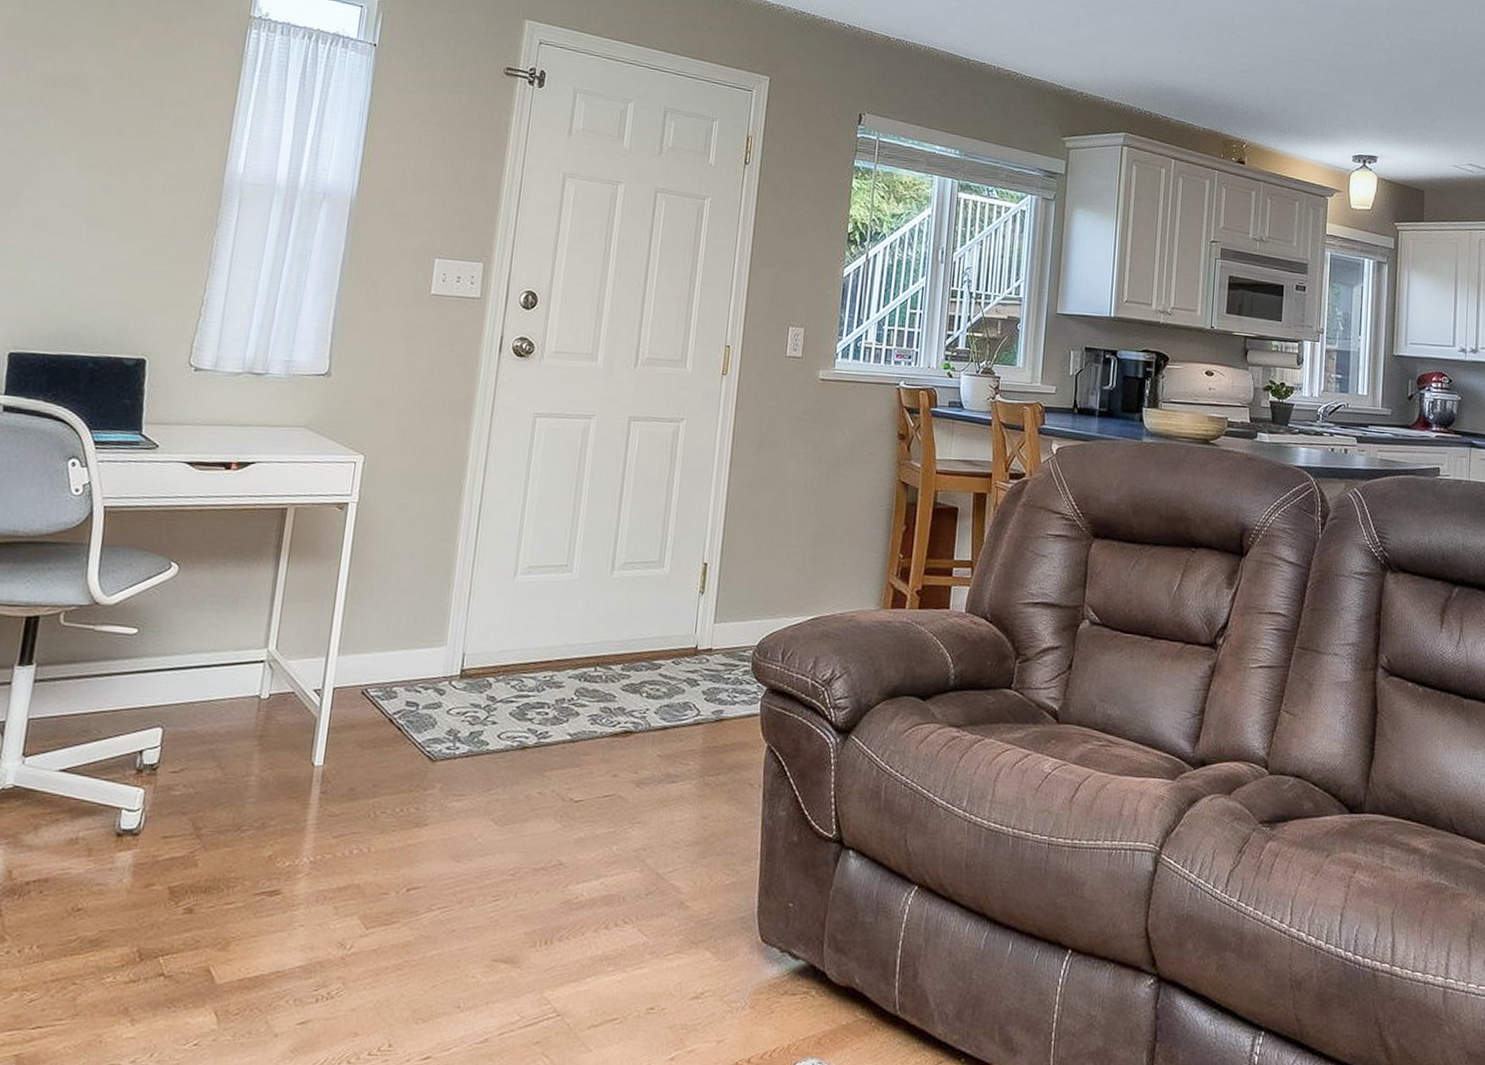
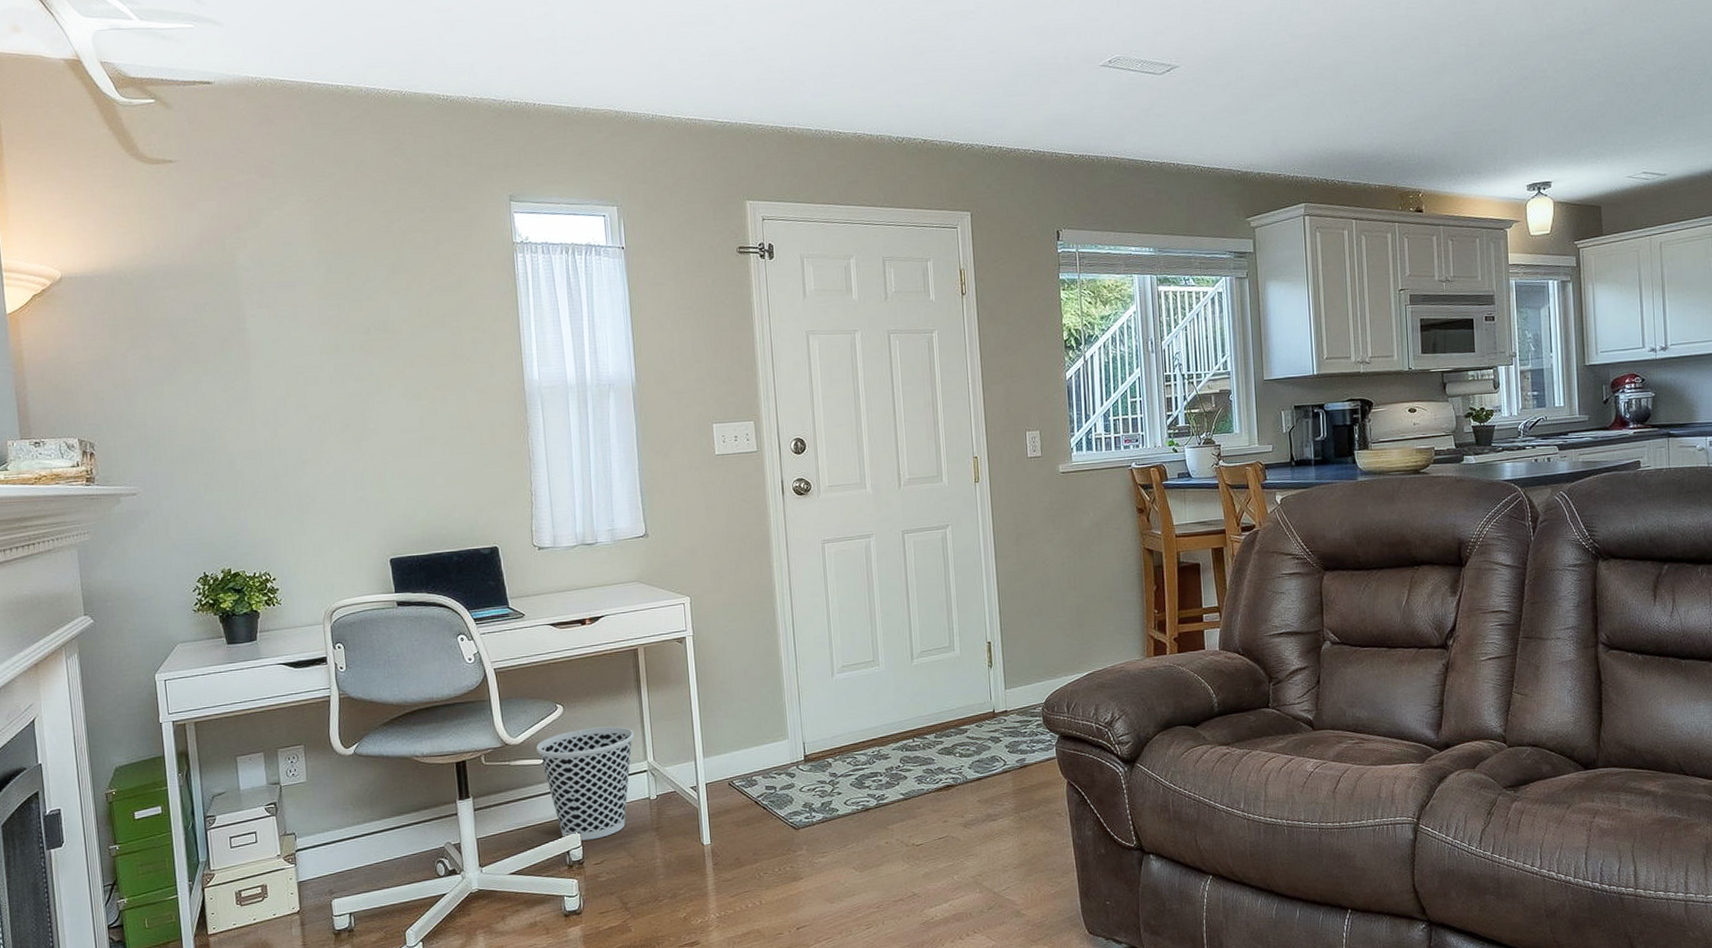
wastebasket: none [132,597,259,740] -> present [536,726,634,841]

